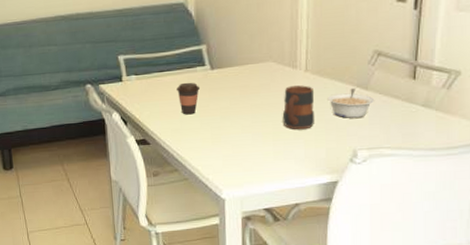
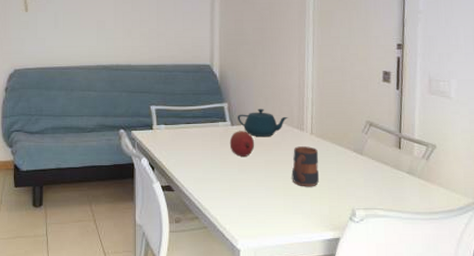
coffee cup: present [177,82,199,115] -> none [201,135,221,165]
fruit: none [209,74,239,103] -> present [229,131,255,156]
teapot: none [218,47,279,80] -> present [238,108,289,137]
legume: present [327,88,375,118] -> none [329,152,369,179]

